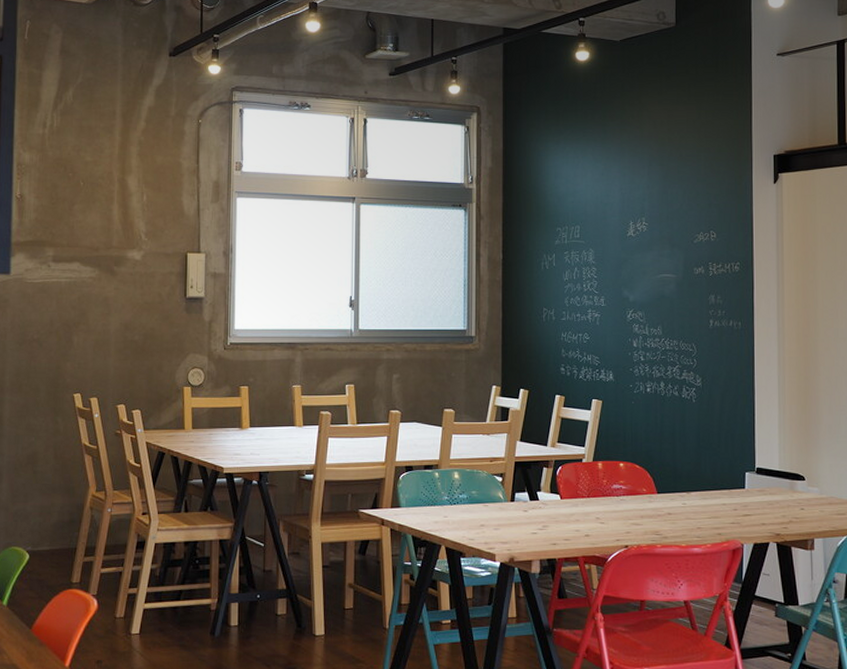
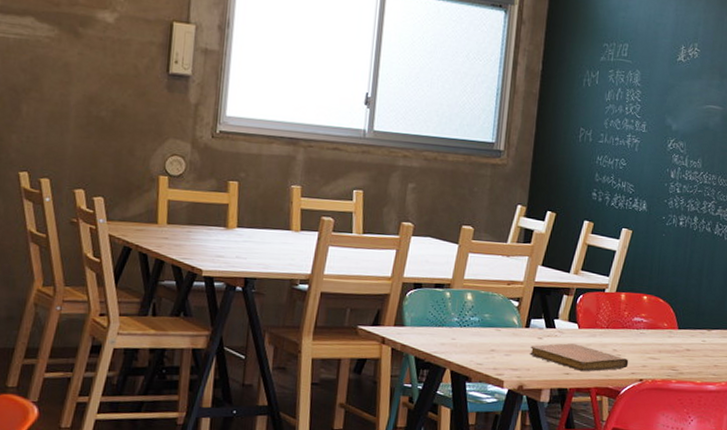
notebook: none [517,514,613,542] -> present [529,343,629,372]

